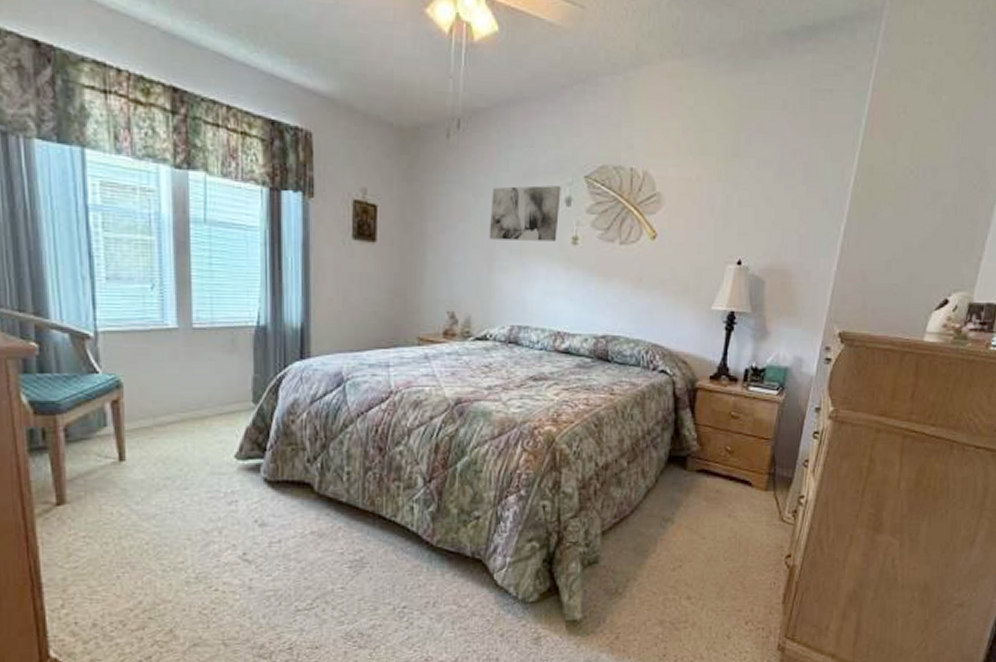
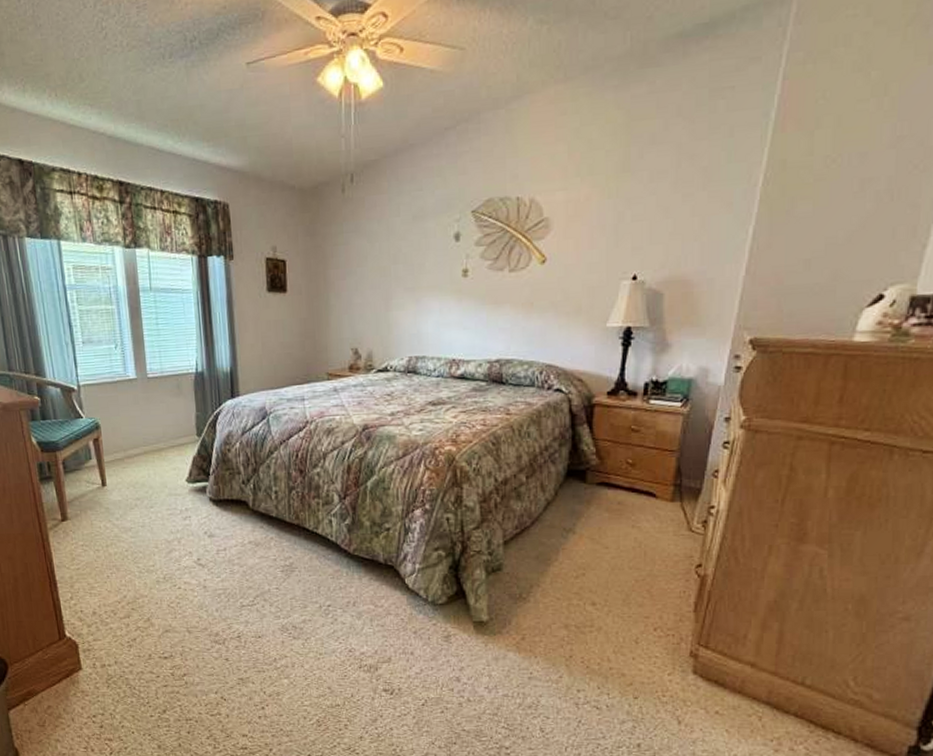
wall art: present [489,185,561,242] -> none [384,224,450,280]

